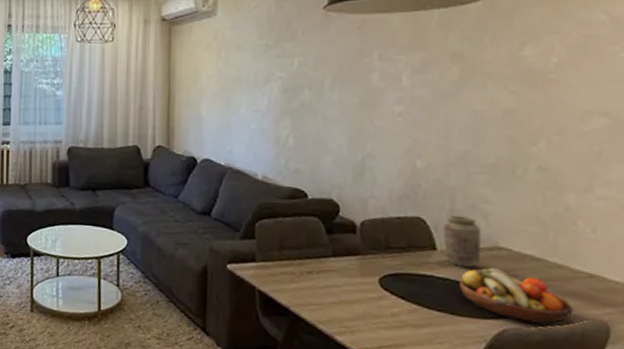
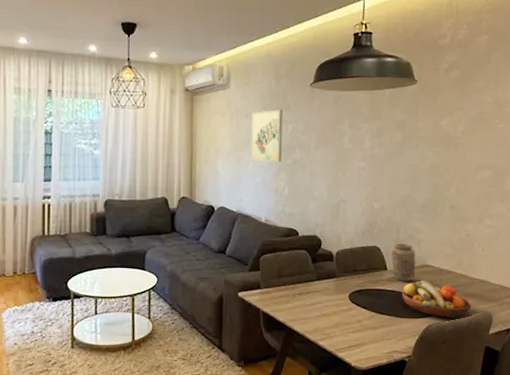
wall art: none [243,40,287,105] -> present [250,109,283,162]

